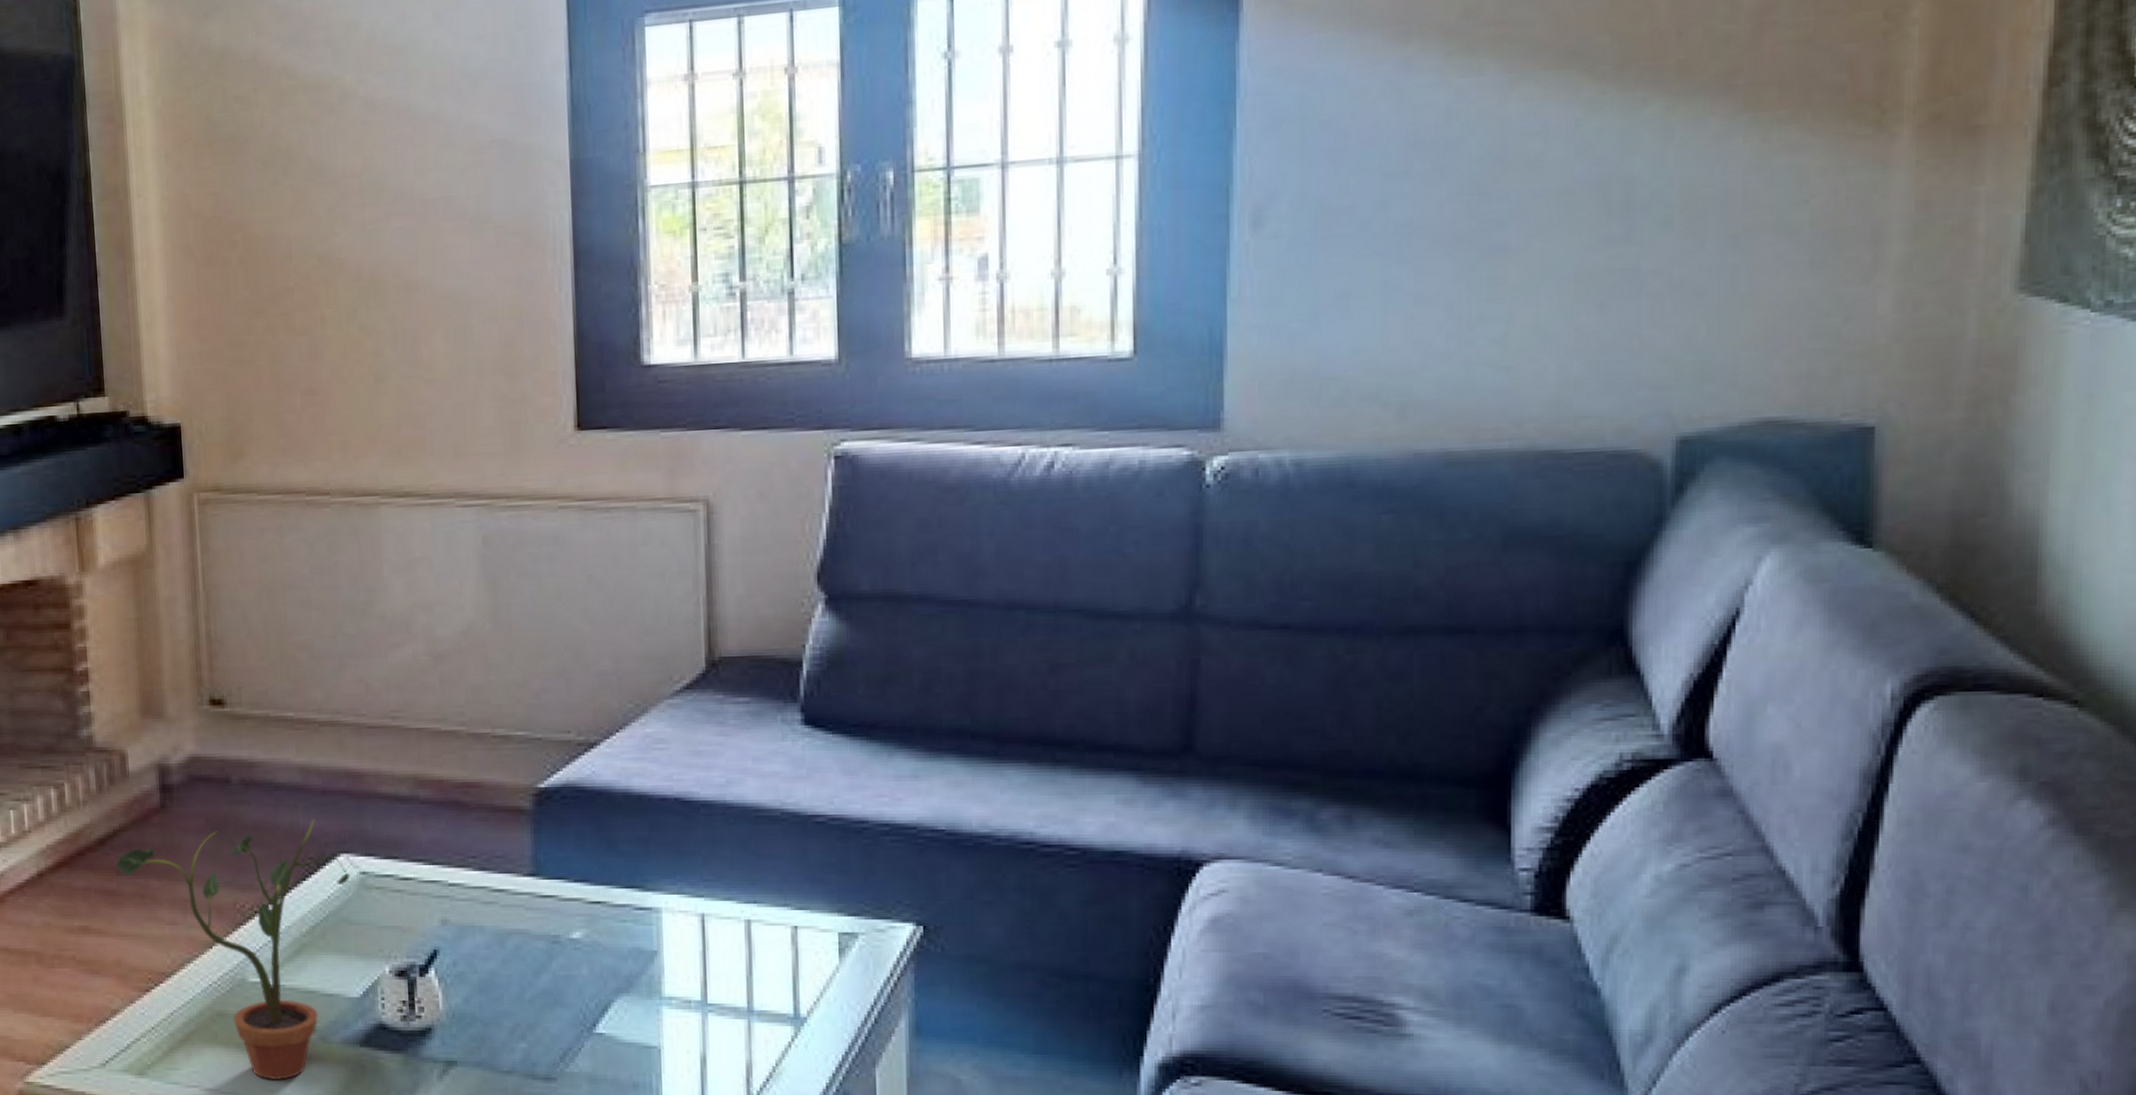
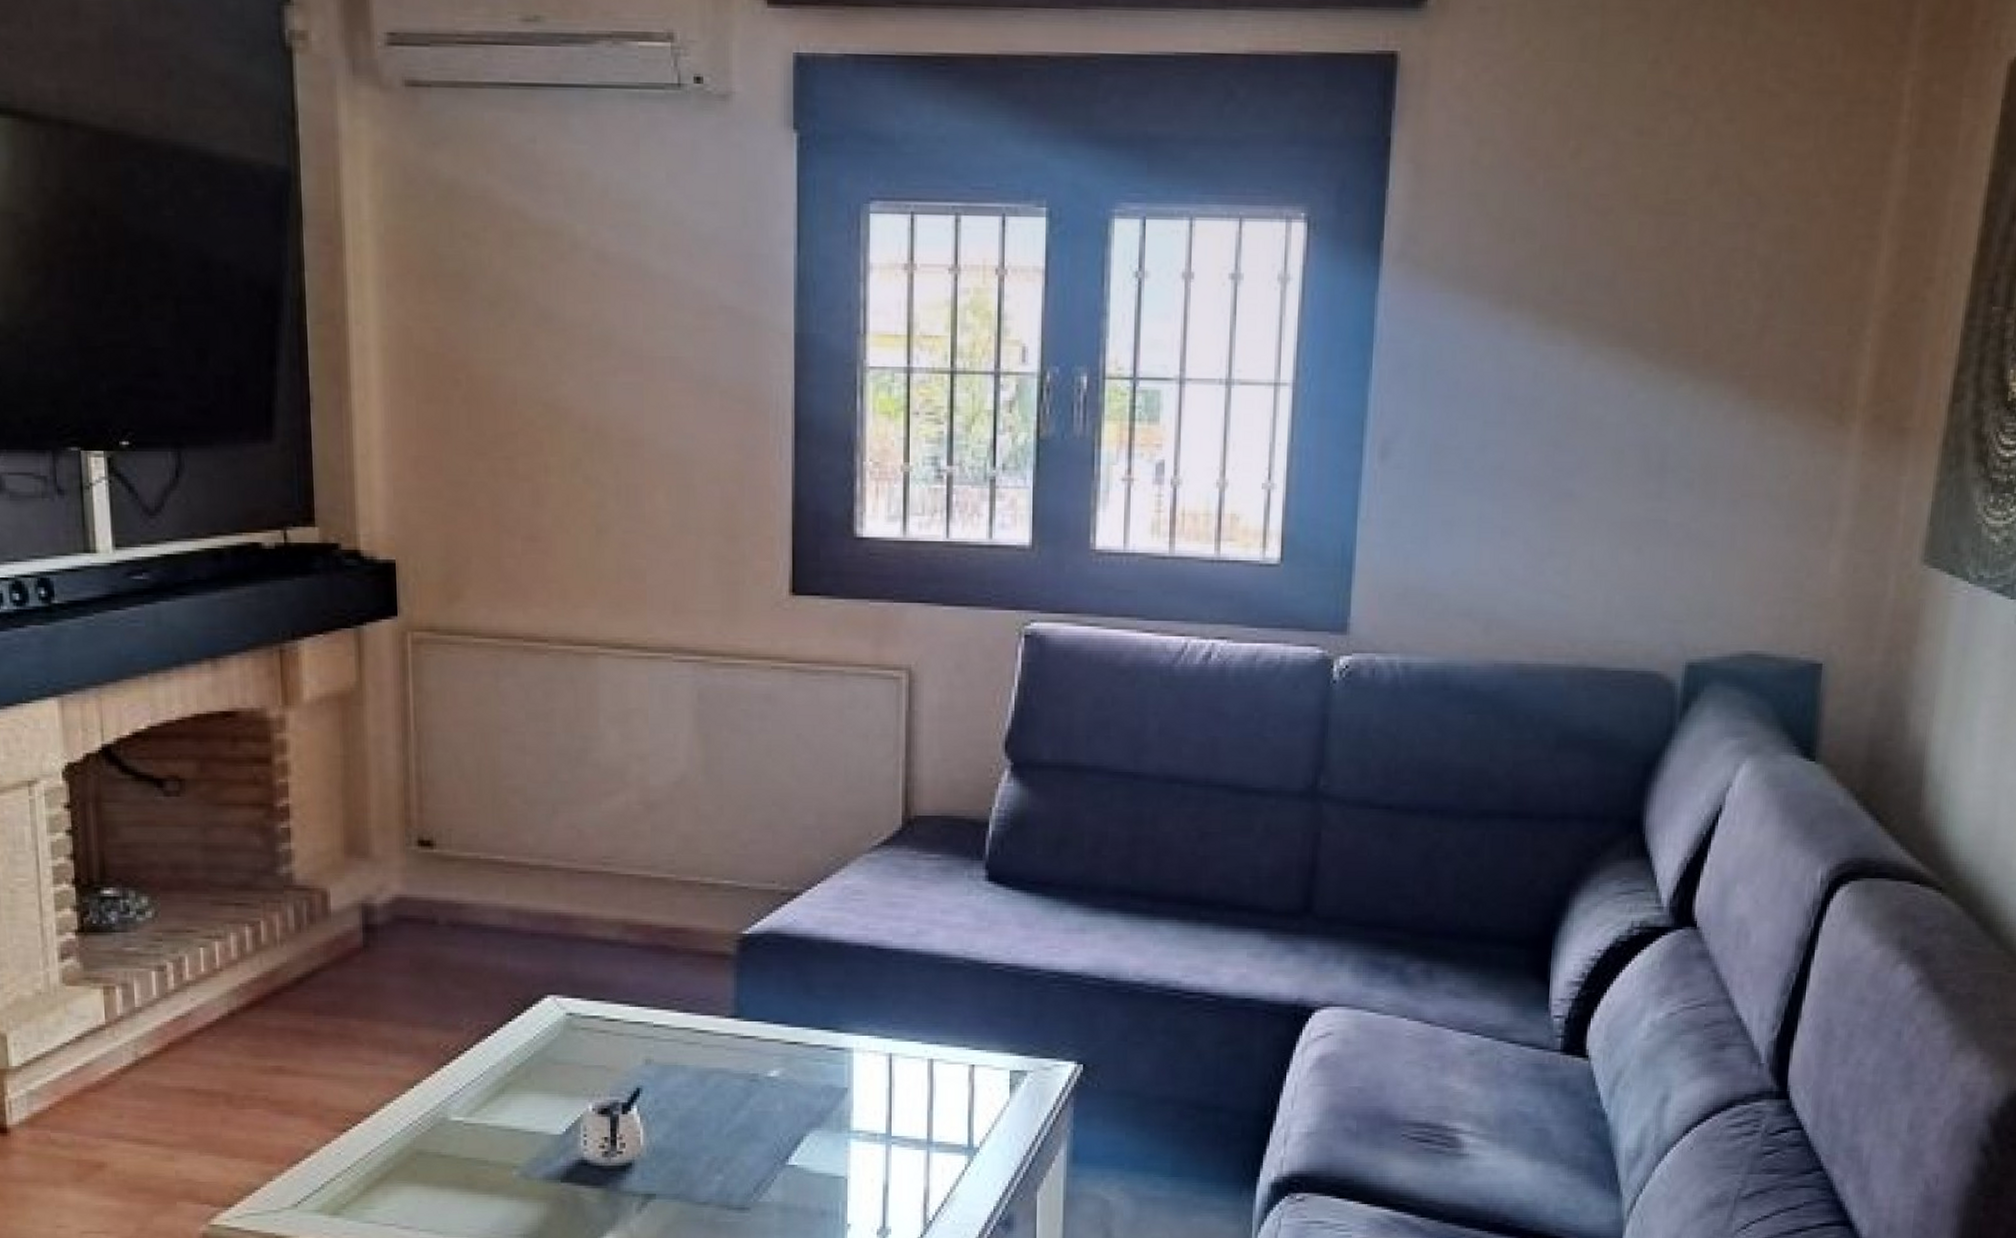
potted plant: present [115,818,350,1080] -> none [313,960,557,1216]

